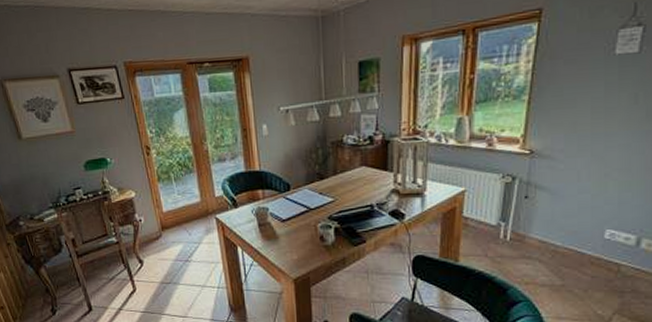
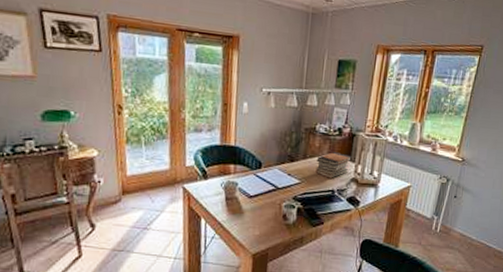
book stack: none [348,163,389,192] -> present [315,152,352,178]

